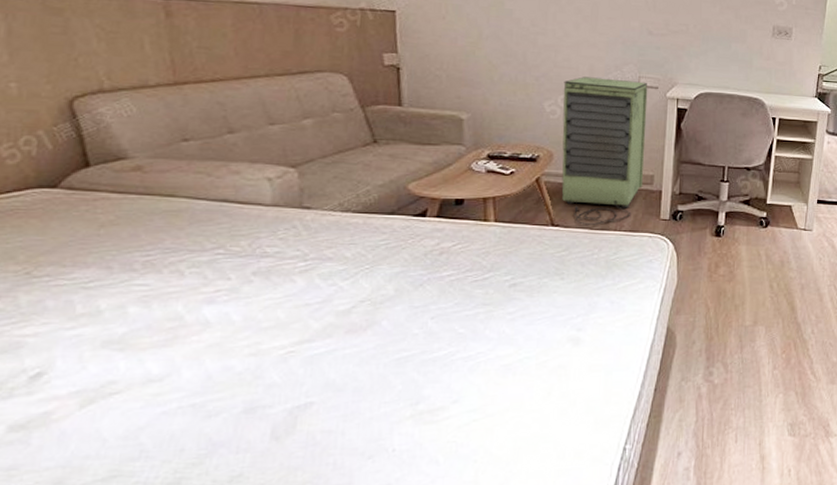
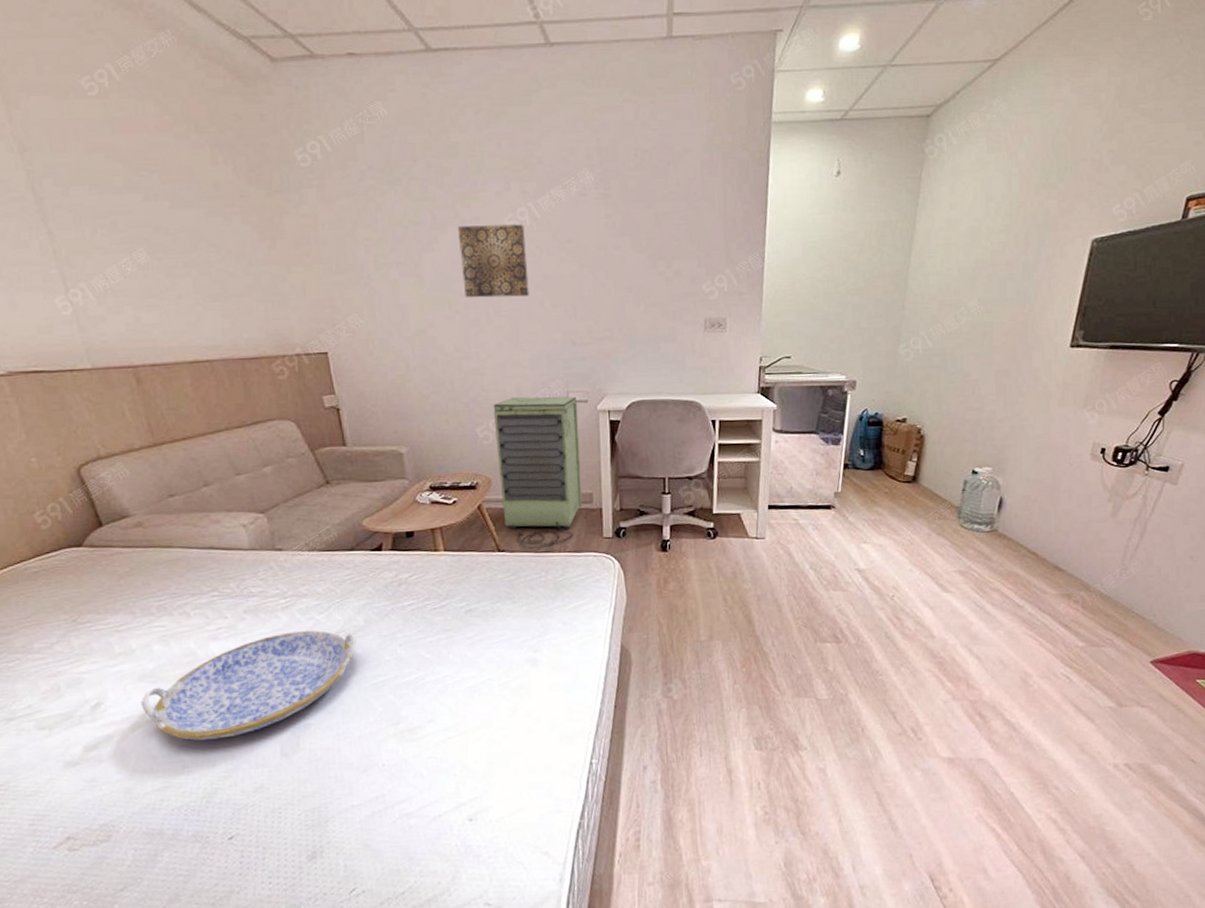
serving tray: none [98,298,383,420] -> present [141,630,357,741]

